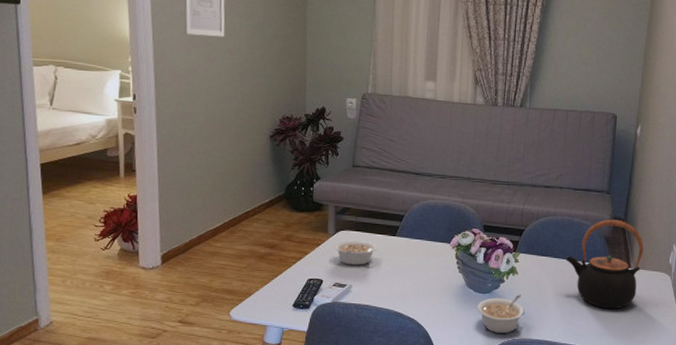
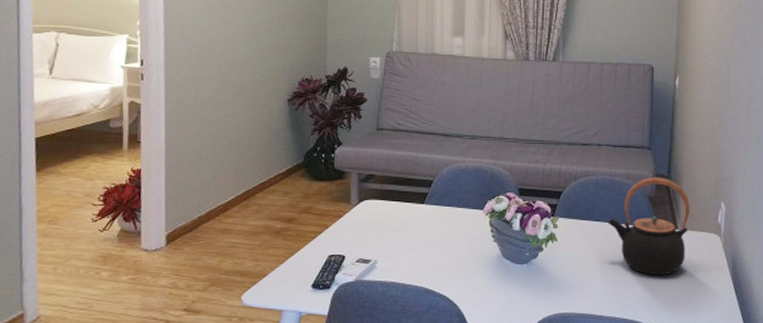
legume: present [334,241,377,266] -> none [357,211,405,238]
legume: present [477,295,525,333] -> none [515,264,566,308]

